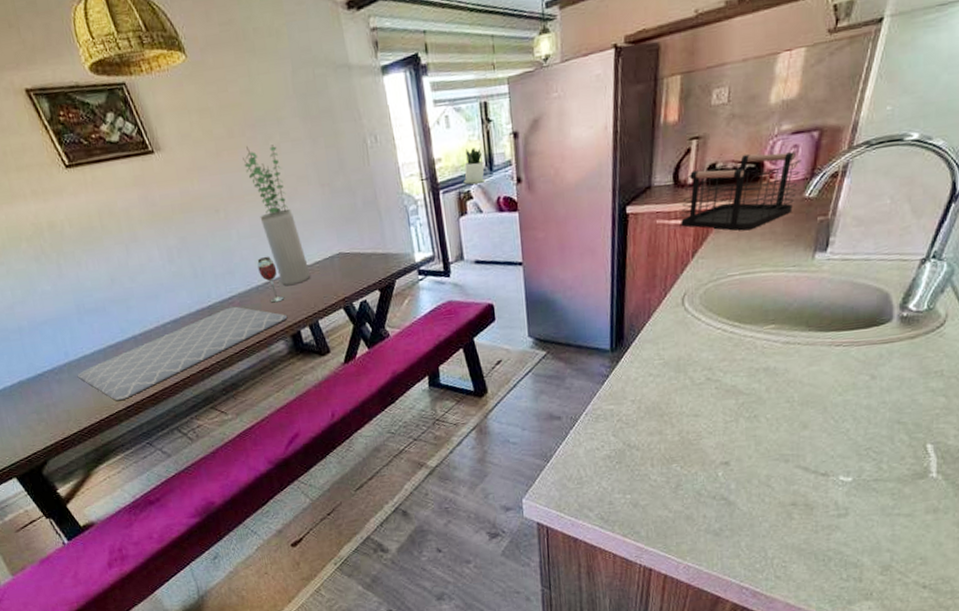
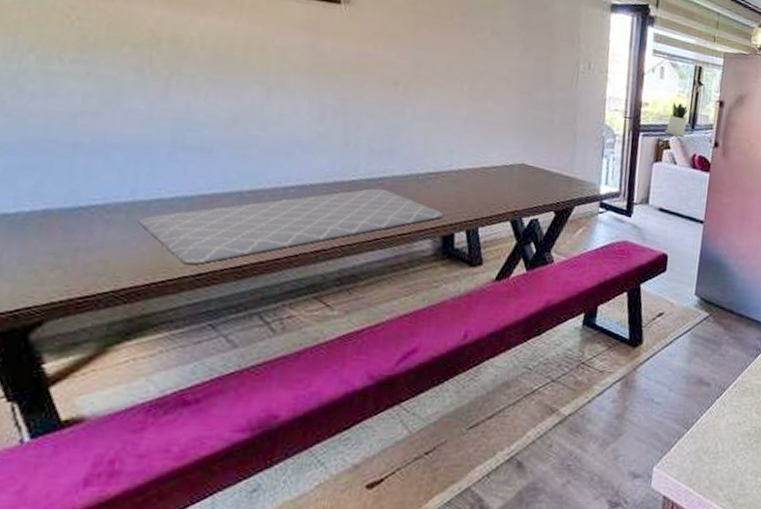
vase: present [243,144,311,286] -> none [442,29,484,184]
wineglass: present [257,256,284,303] -> none [424,145,447,197]

